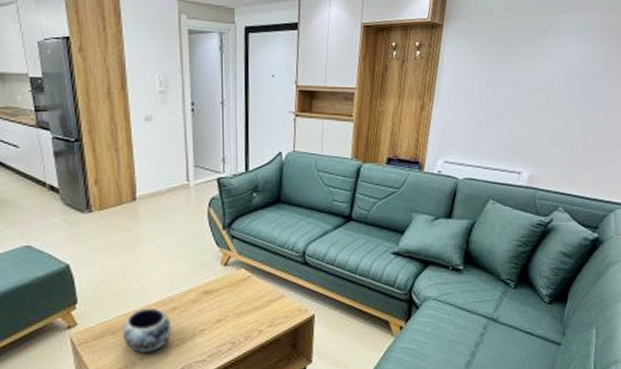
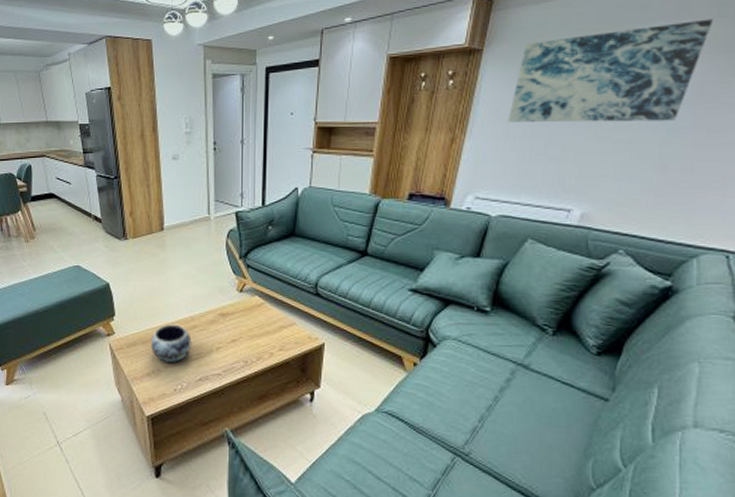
wall art: none [466,13,609,96] -> present [507,18,714,123]

